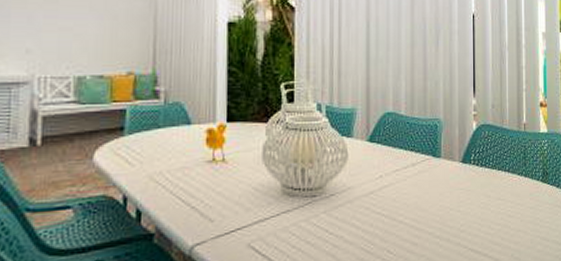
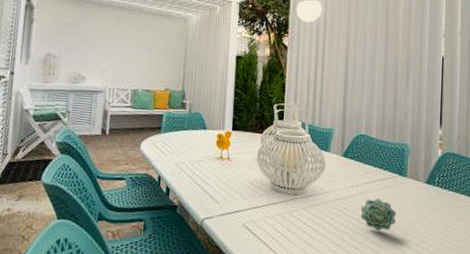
succulent plant: none [392,187,431,227] -> present [360,198,396,231]

